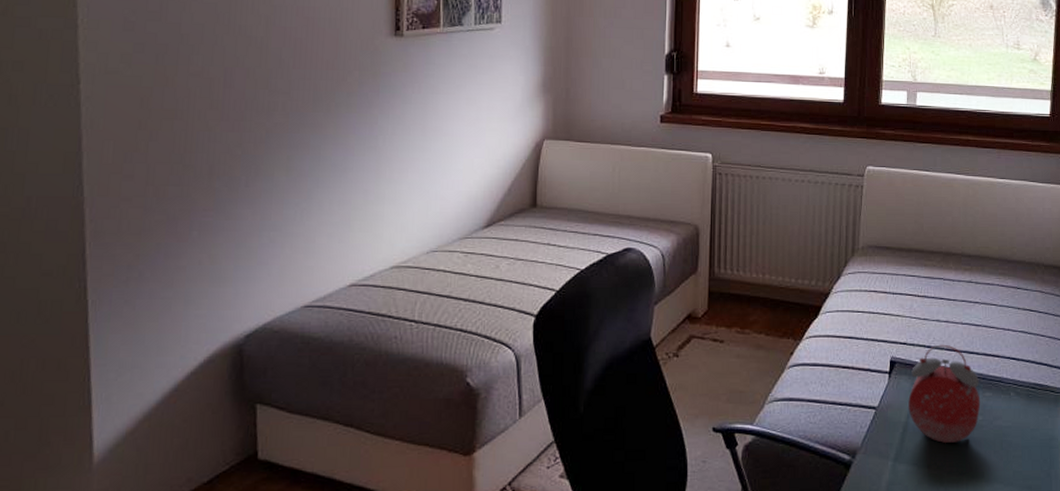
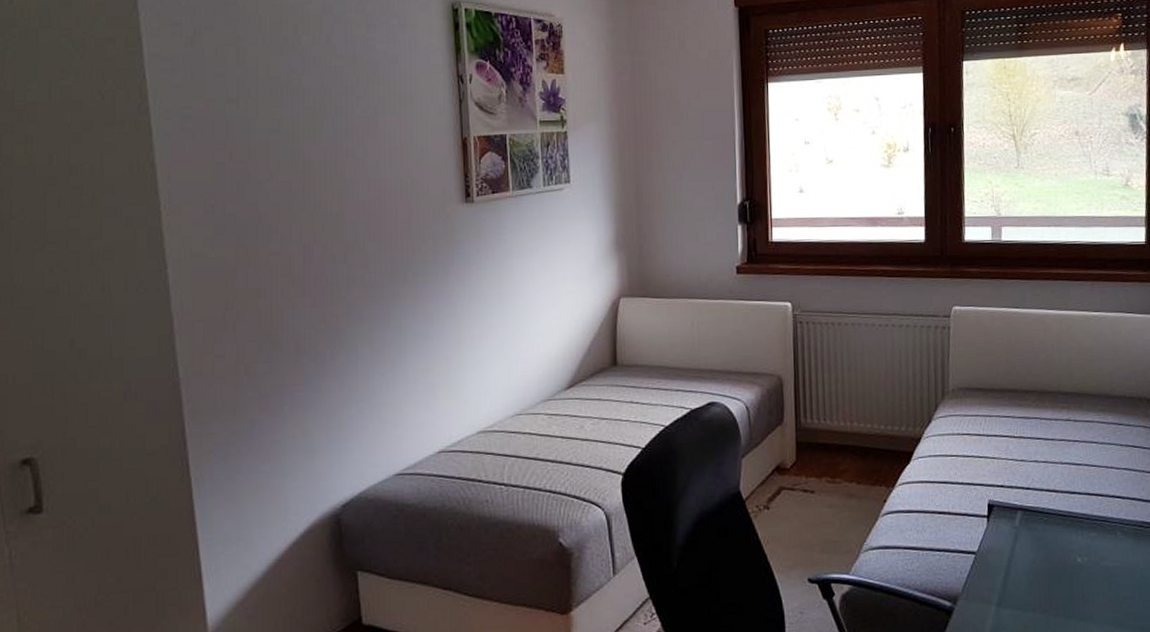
alarm clock: present [908,344,981,444] -> none [1009,485,1086,587]

